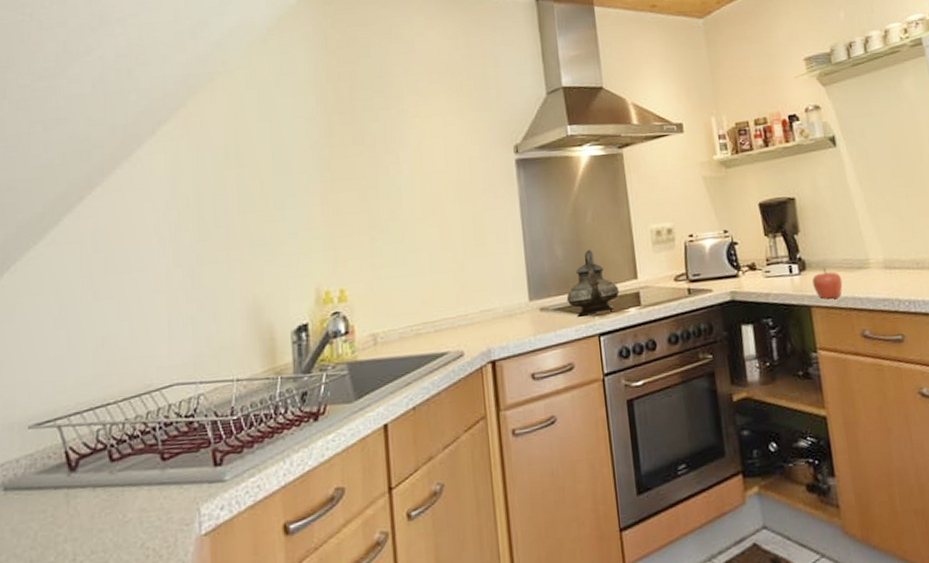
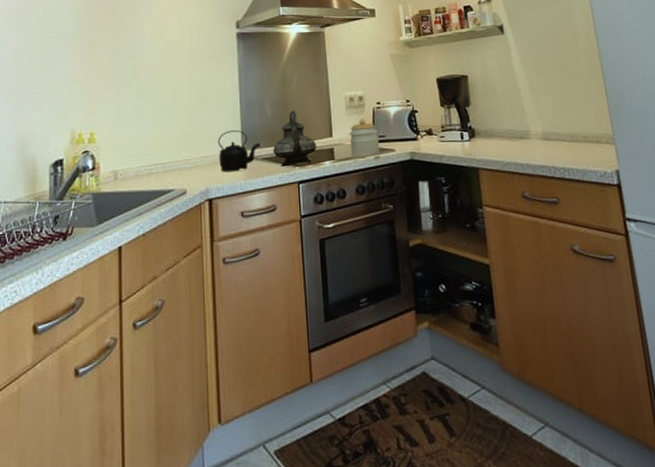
kettle: none [498,277,552,329] -> present [217,130,261,173]
jar: none [657,255,696,306] -> present [349,119,381,161]
fruit: present [812,268,843,300] -> none [480,137,507,164]

